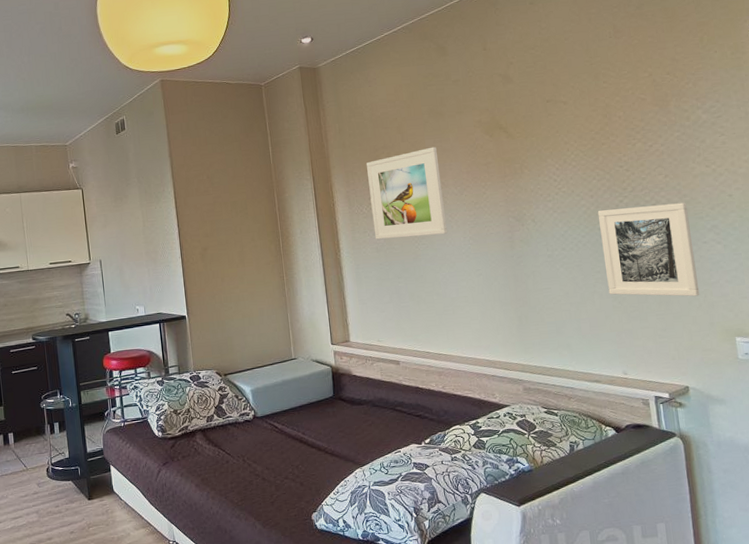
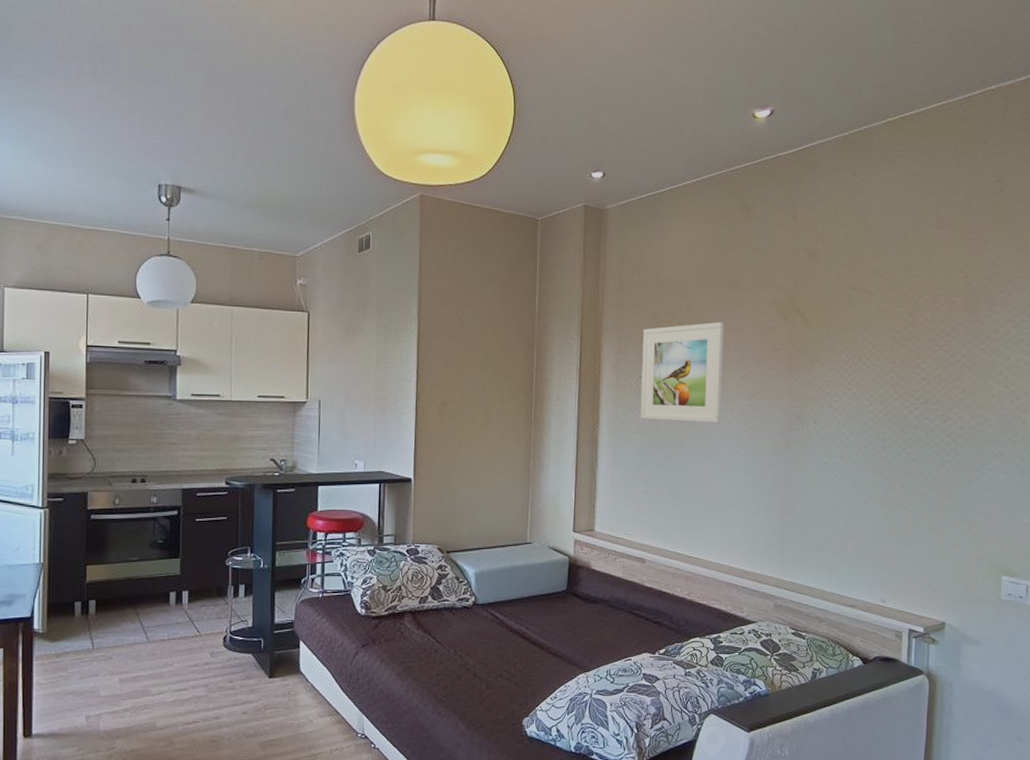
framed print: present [597,202,700,297] -> none [881,420,979,527]

